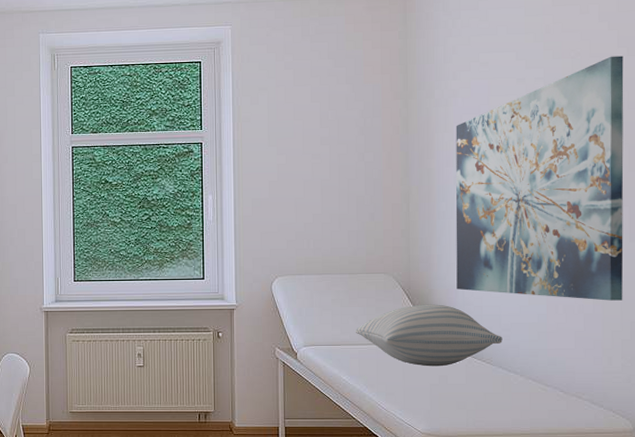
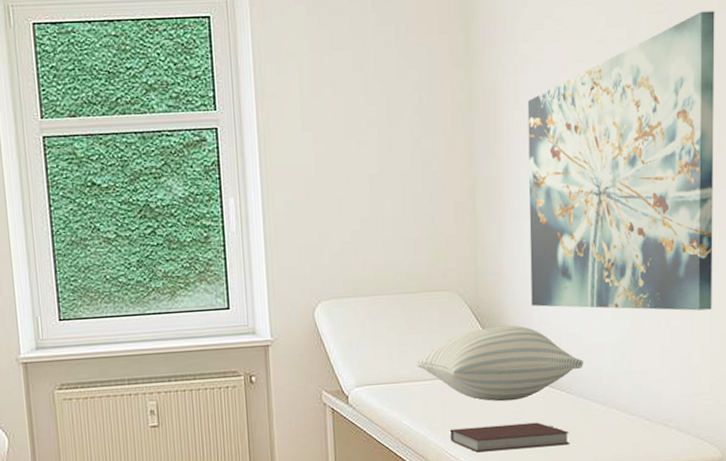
notebook: none [383,386,490,408] -> present [450,422,570,453]

